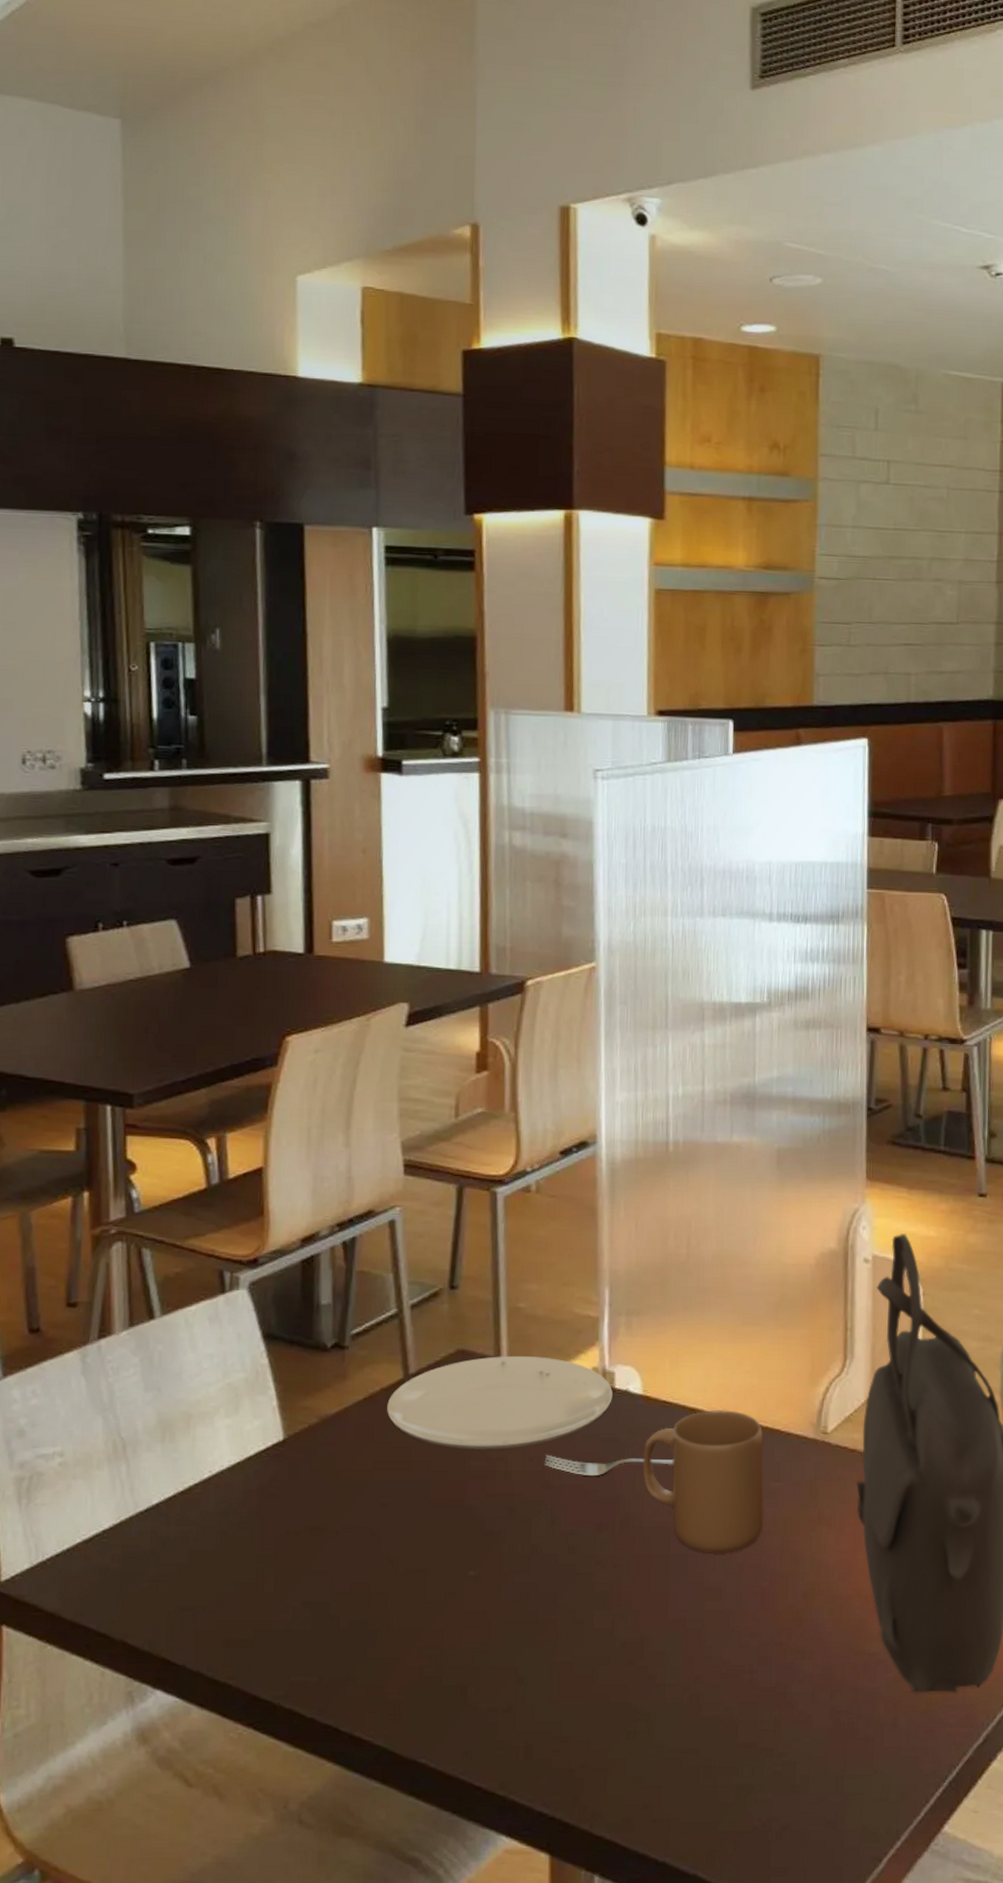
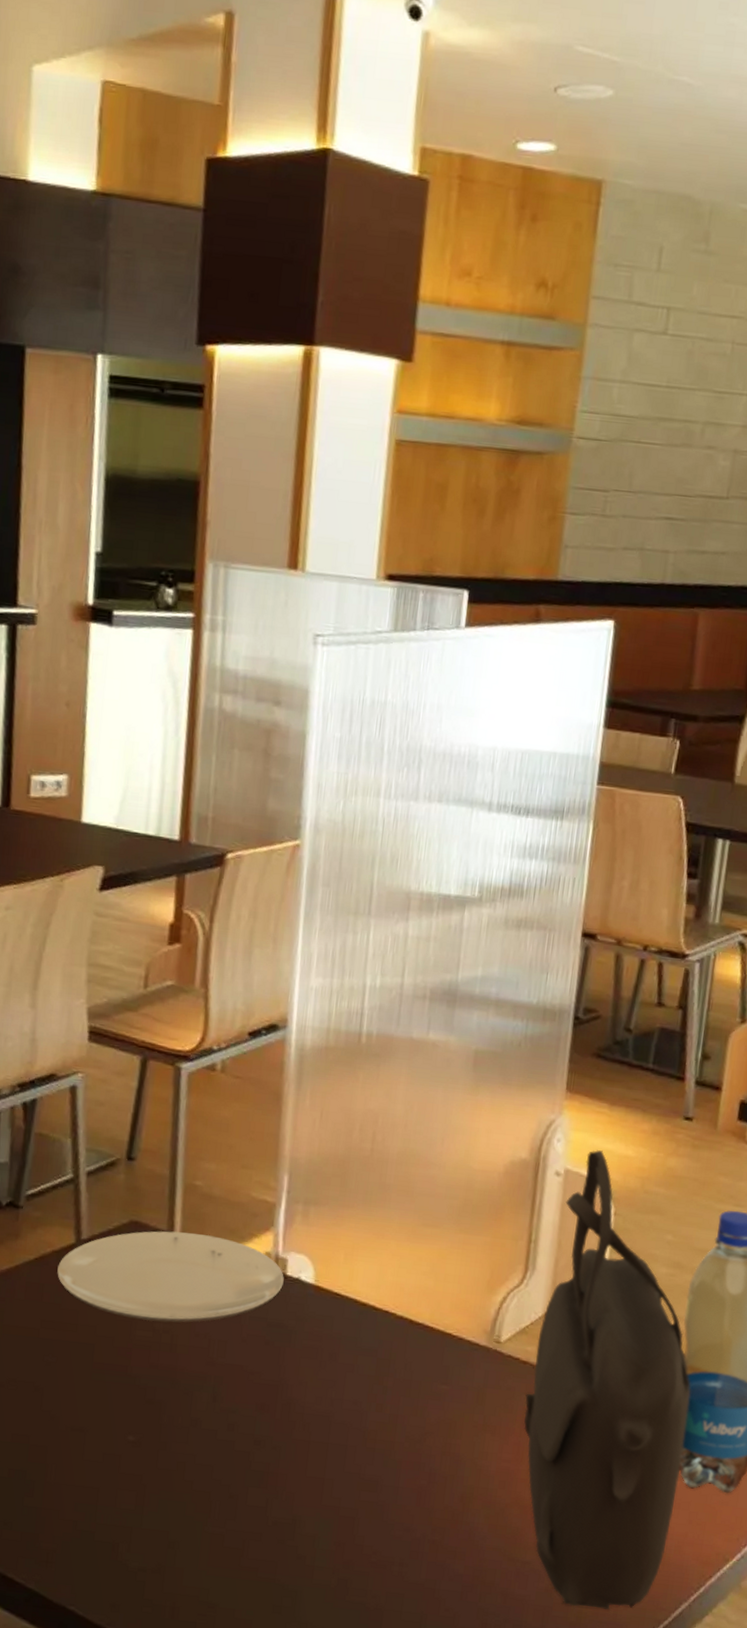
fork: present [544,1454,674,1477] -> none [209,1332,341,1359]
cup: present [642,1409,764,1554] -> none [307,1306,435,1448]

